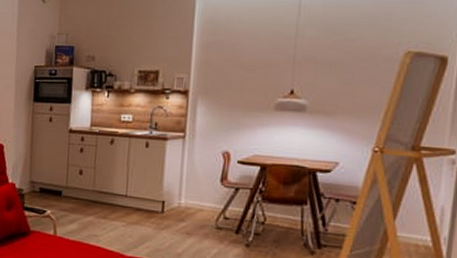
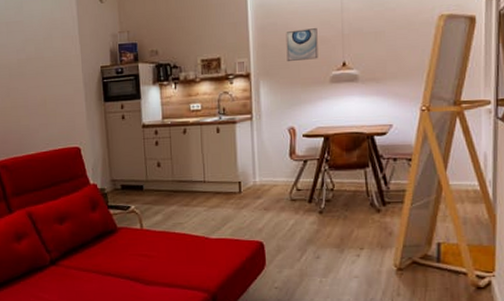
wall art: none [229,50,267,84] -> present [286,28,318,62]

